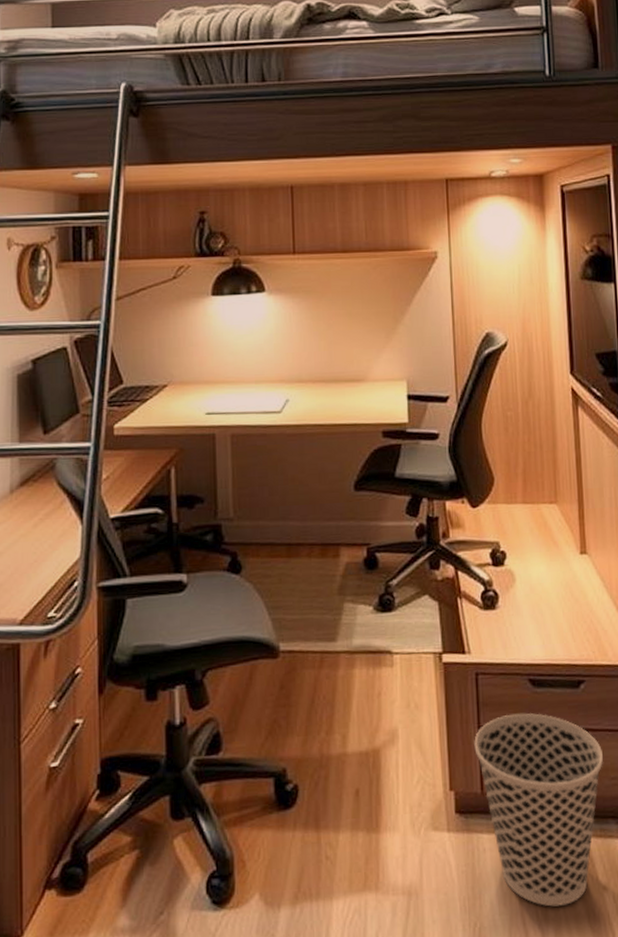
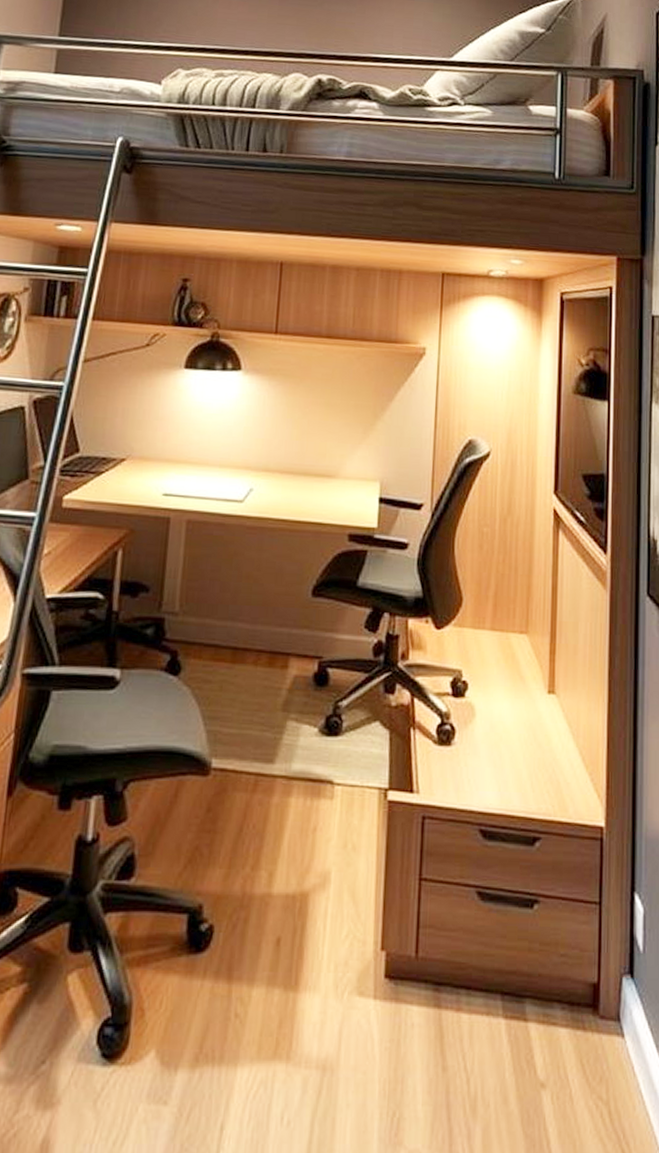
wastebasket: present [474,713,603,907] -> none [413,868,553,1101]

